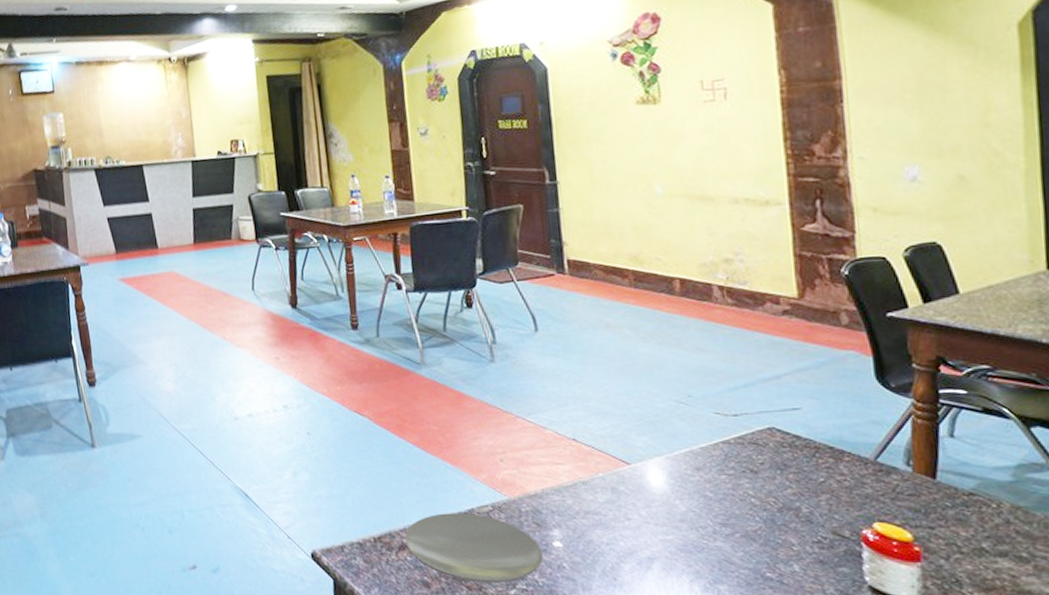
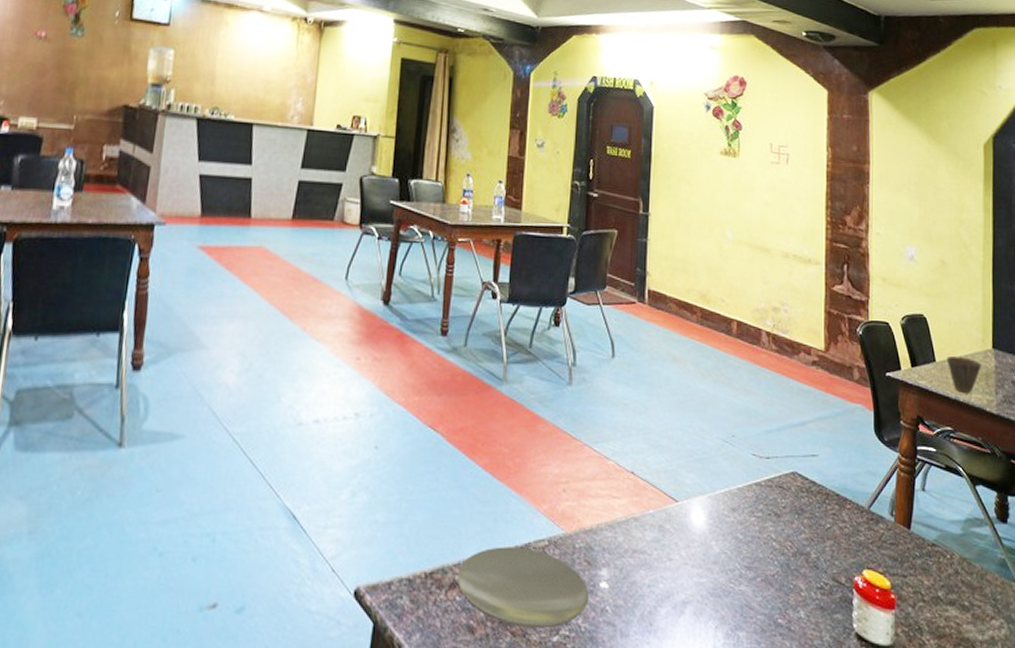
cup: none [975,284,1032,325] -> present [946,355,982,393]

